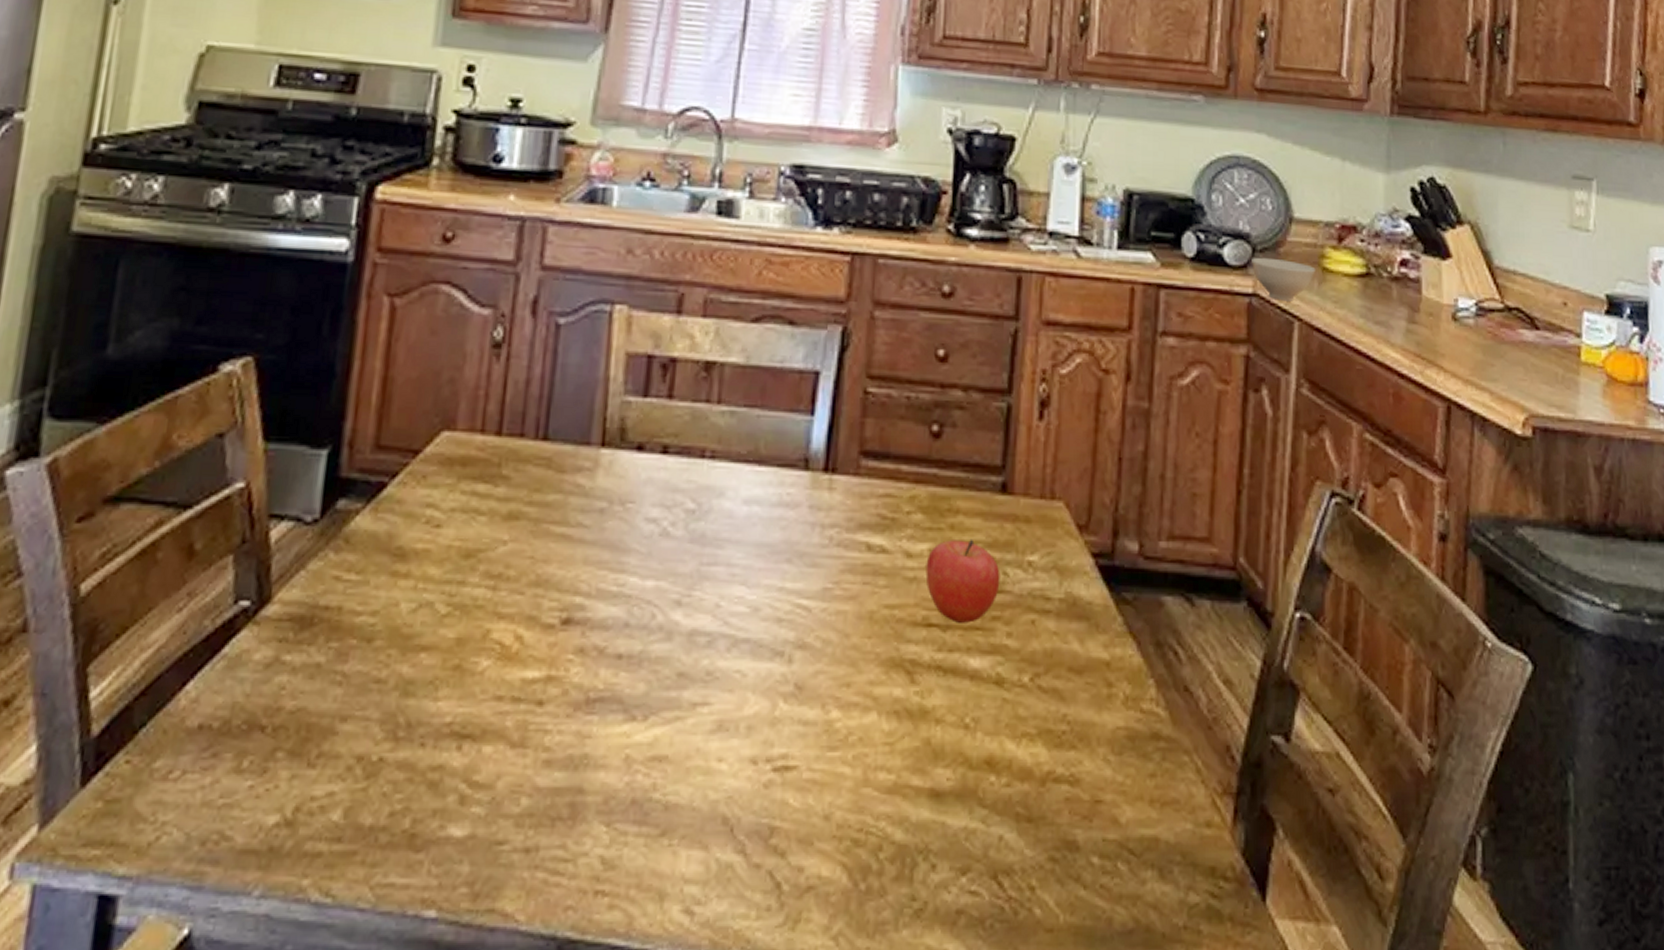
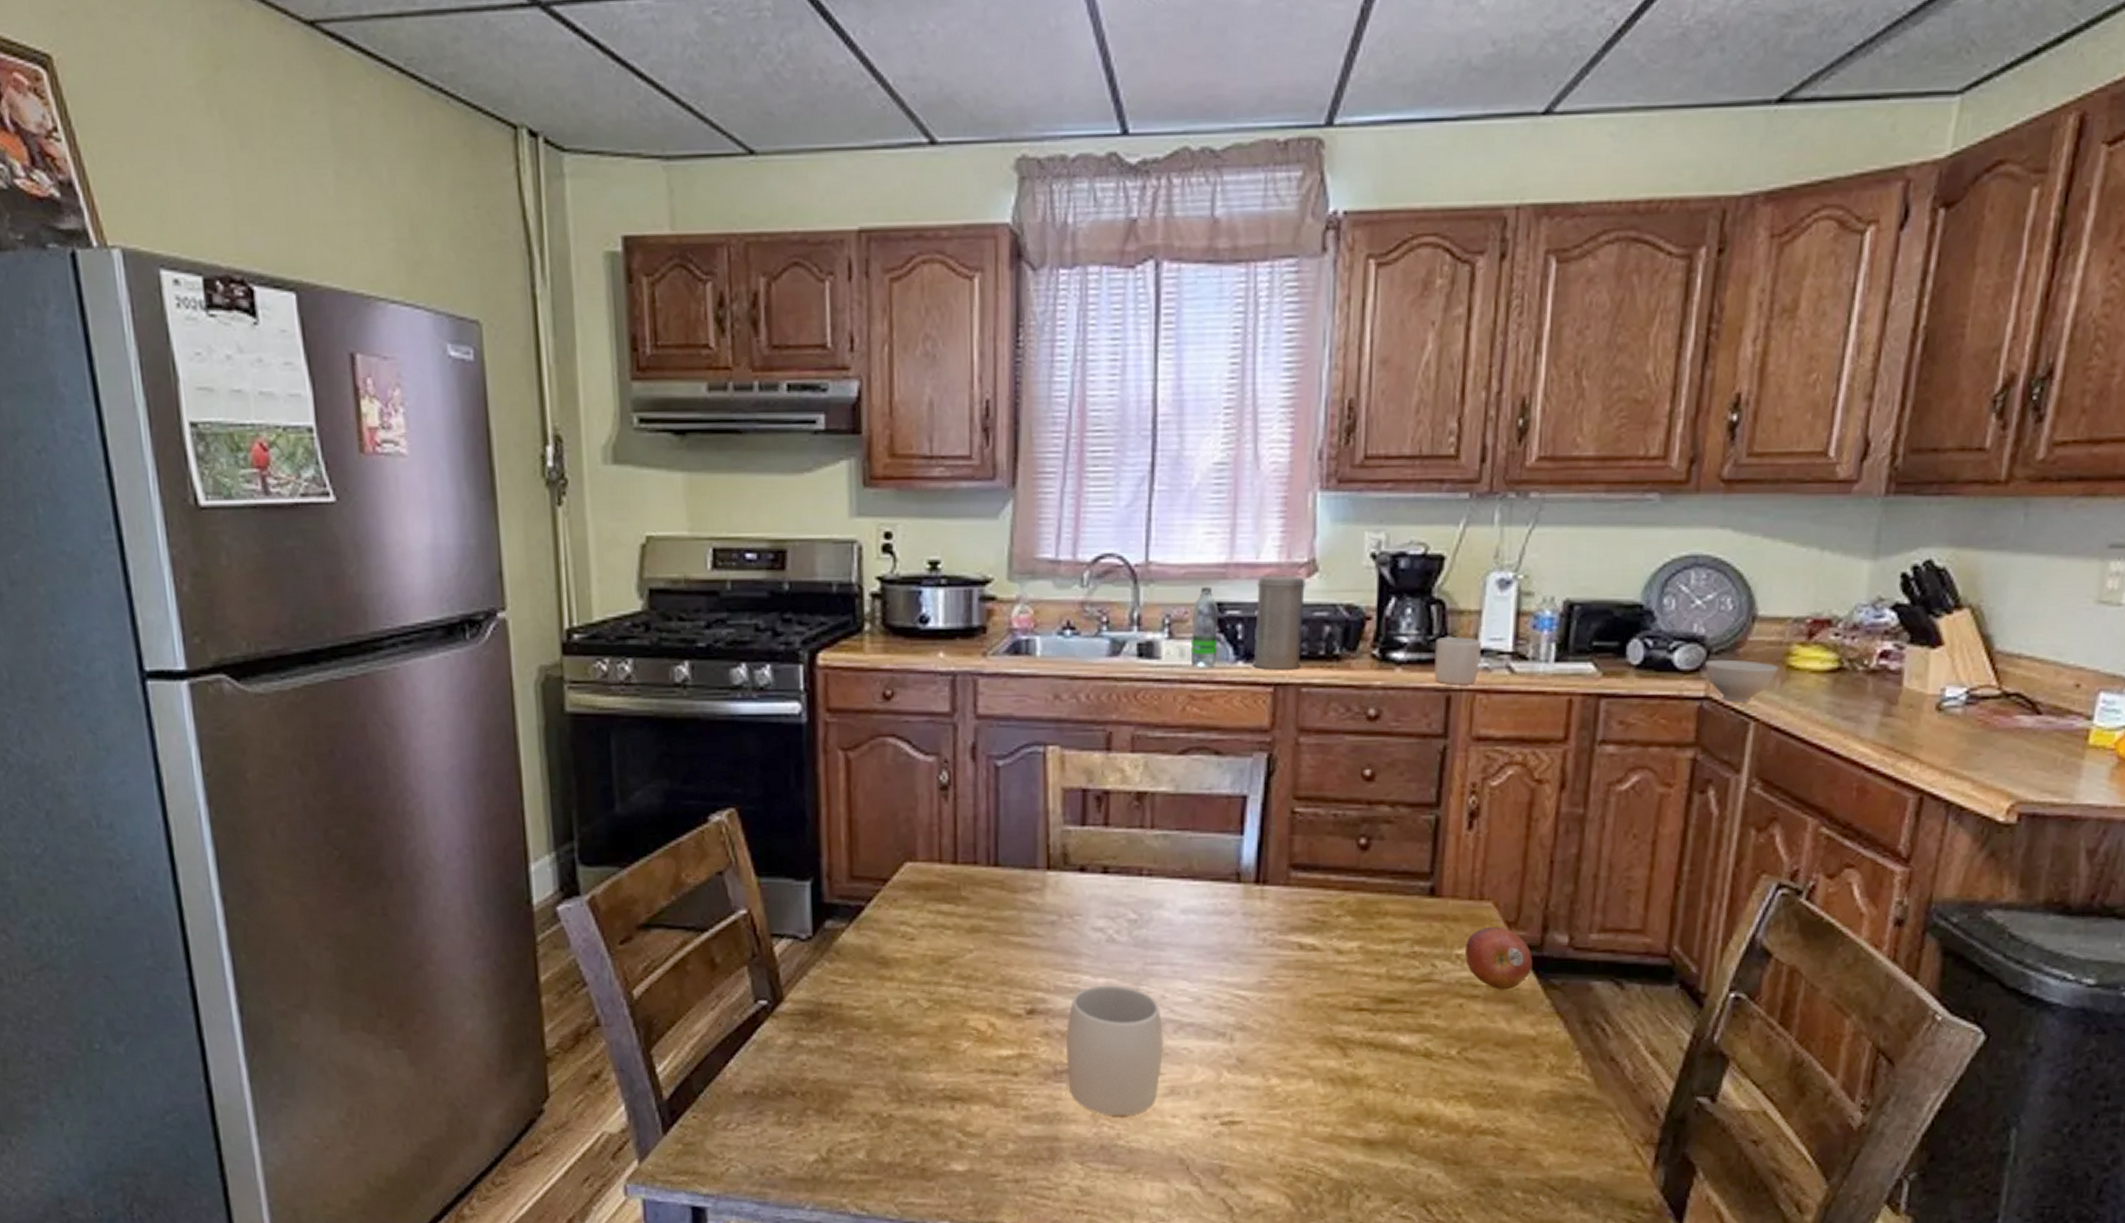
mug: none [600,589,715,758] -> present [1066,985,1163,1115]
bottle: none [769,148,801,233] -> present [1190,587,1219,669]
canister: none [831,142,885,241] -> present [1253,575,1305,671]
fruit: present [925,539,1000,623] -> none [1356,936,1429,1007]
mug: none [1006,217,1051,267] -> present [1434,637,1482,685]
fruit: none [1037,529,1104,605] -> present [1465,926,1533,990]

